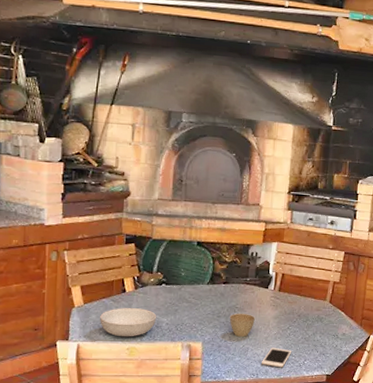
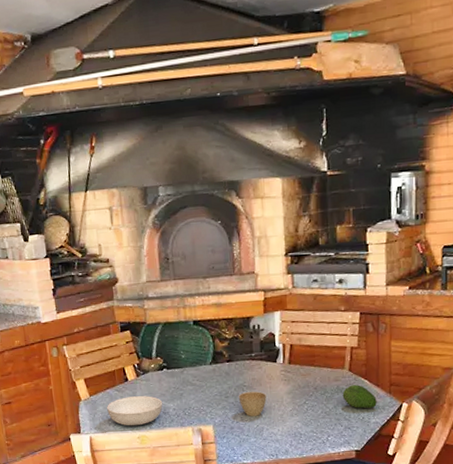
cell phone: present [261,347,292,368] -> none [279,425,313,446]
fruit: none [321,315,350,337] -> present [342,385,377,408]

